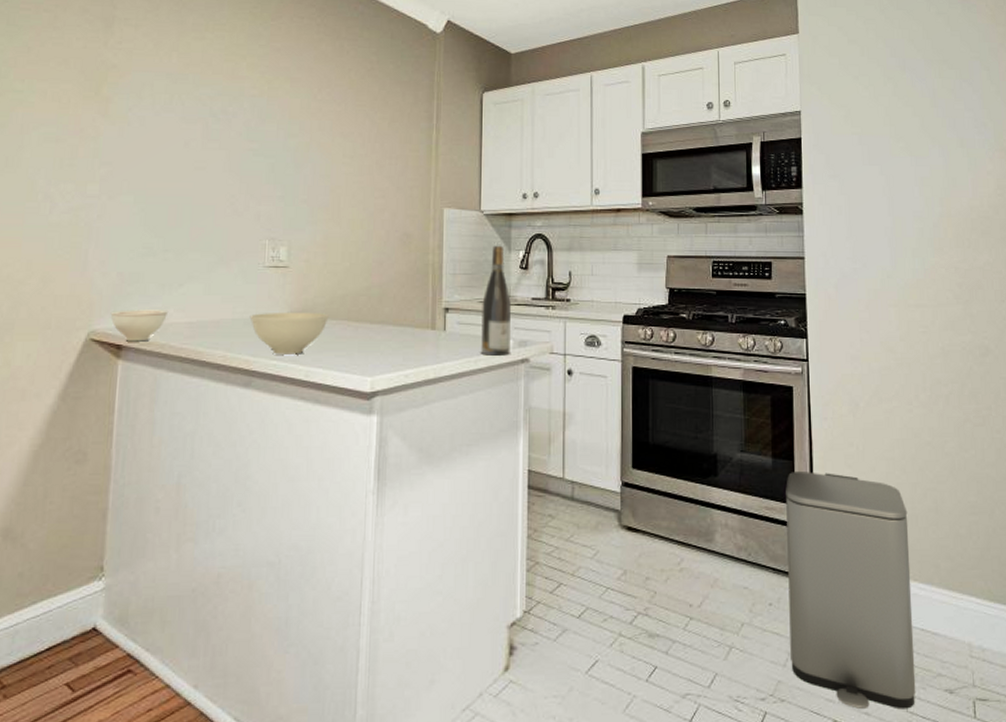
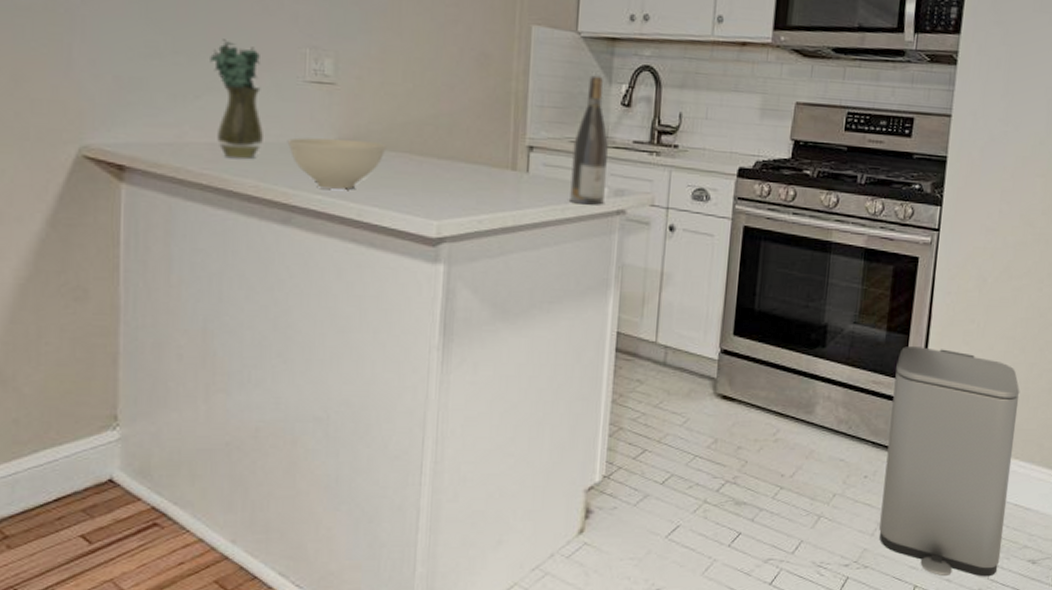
bowl: present [110,310,169,342] -> none [107,122,183,163]
vase: none [192,237,231,334] -> present [210,39,263,160]

